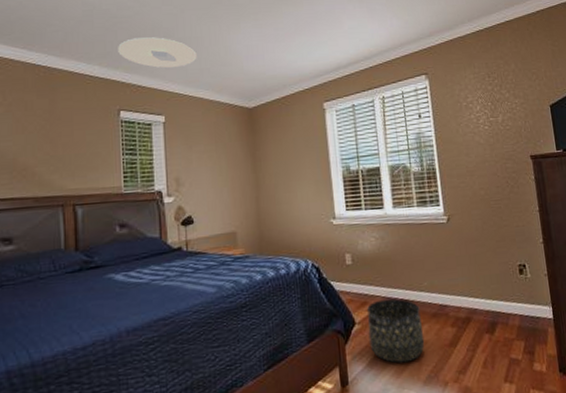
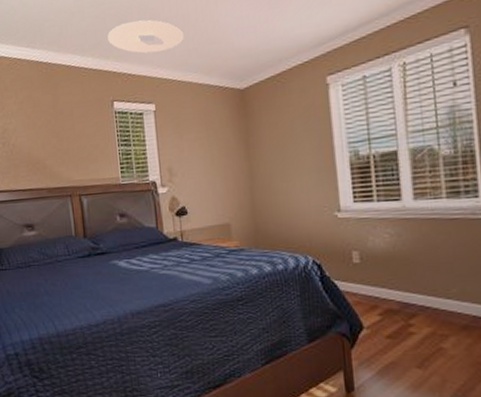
basket: present [367,298,425,363] -> none [378,304,451,376]

